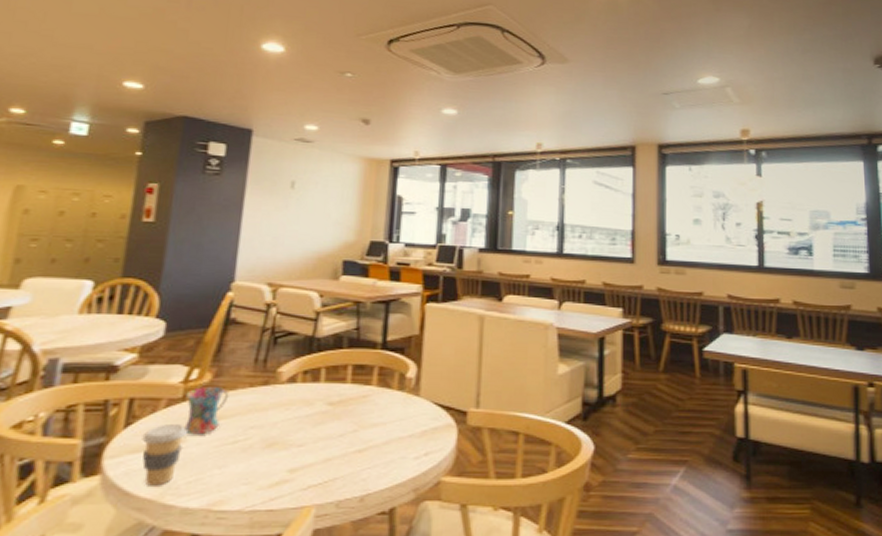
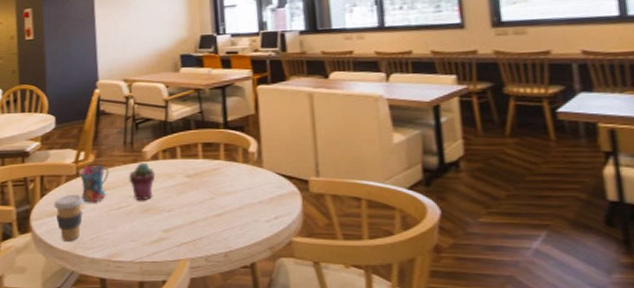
potted succulent: none [253,386,290,433] -> present [128,163,156,201]

